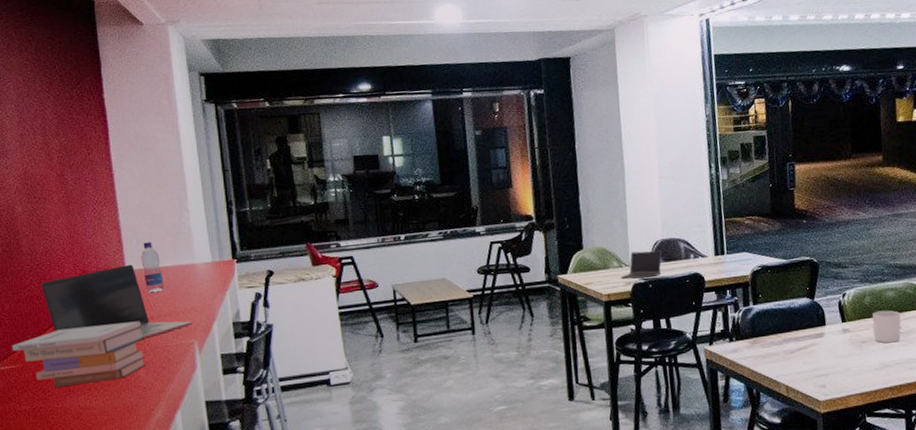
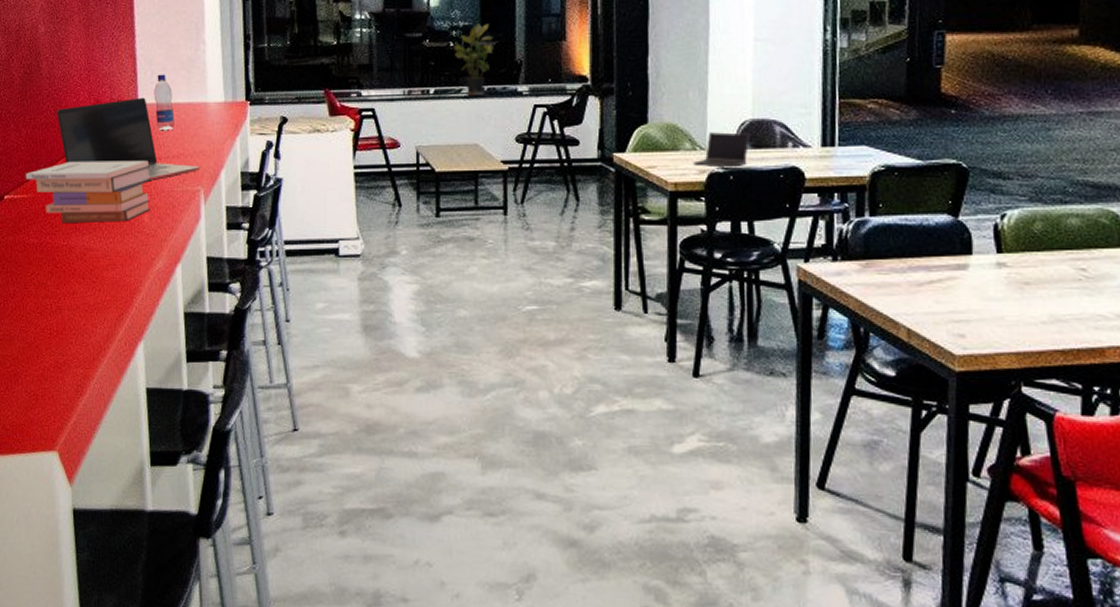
potted plant: none [418,178,453,240] -> present [453,23,494,97]
mug: present [872,310,901,344] -> none [1042,243,1088,289]

